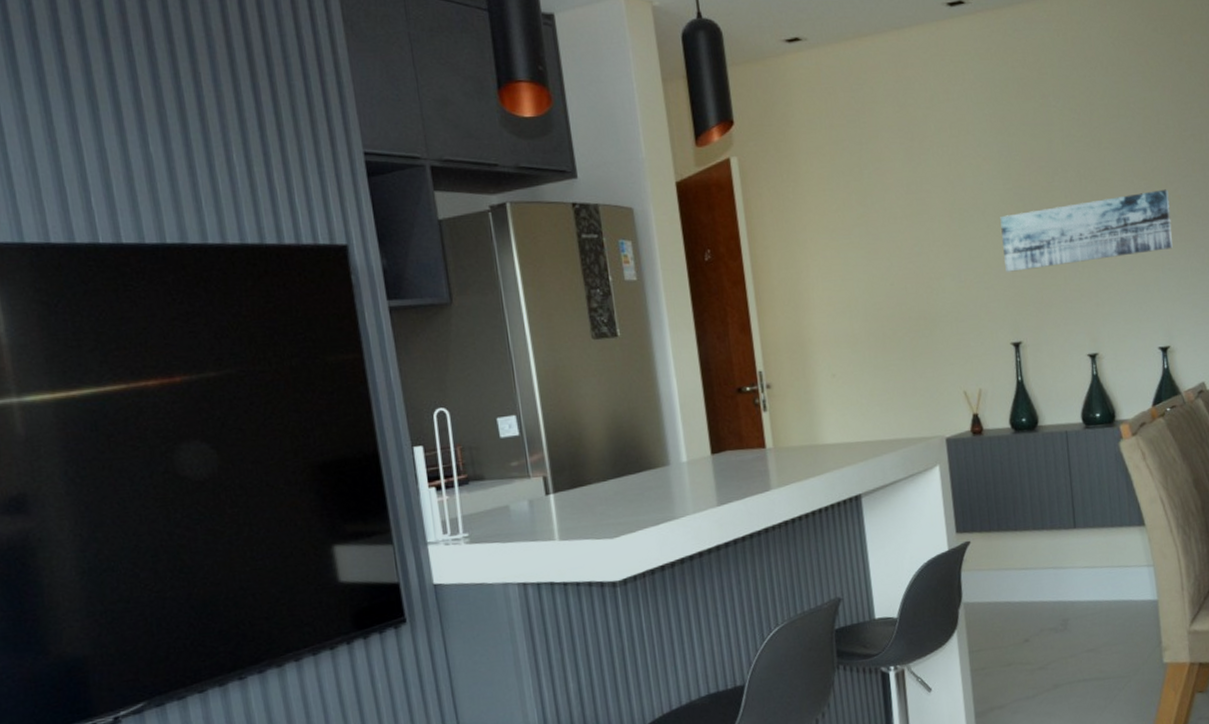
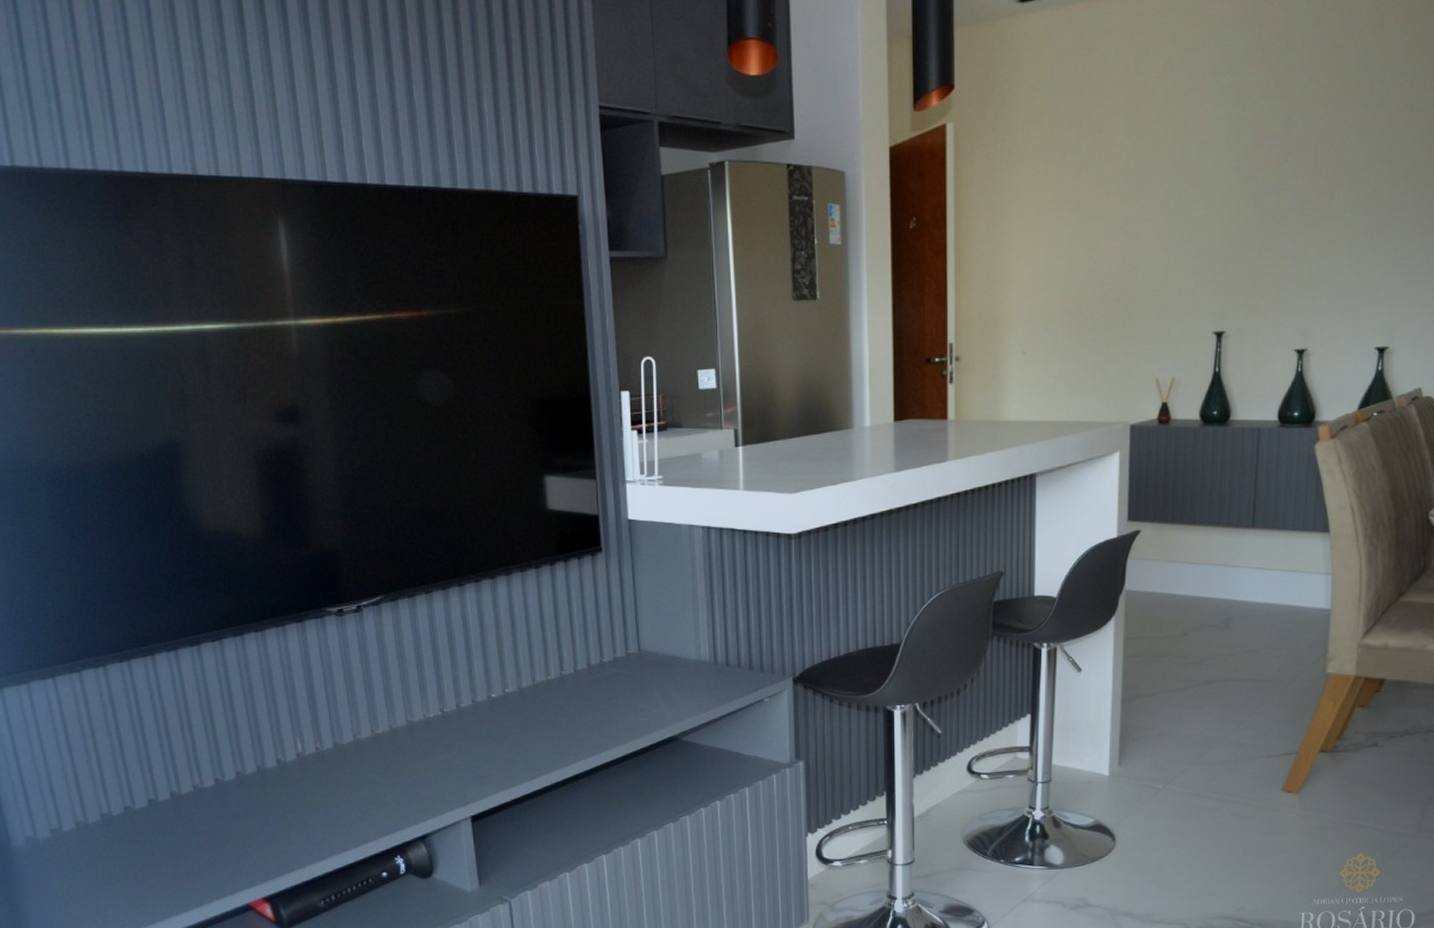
wall art: present [1000,189,1173,272] -> none [1219,175,1415,257]

